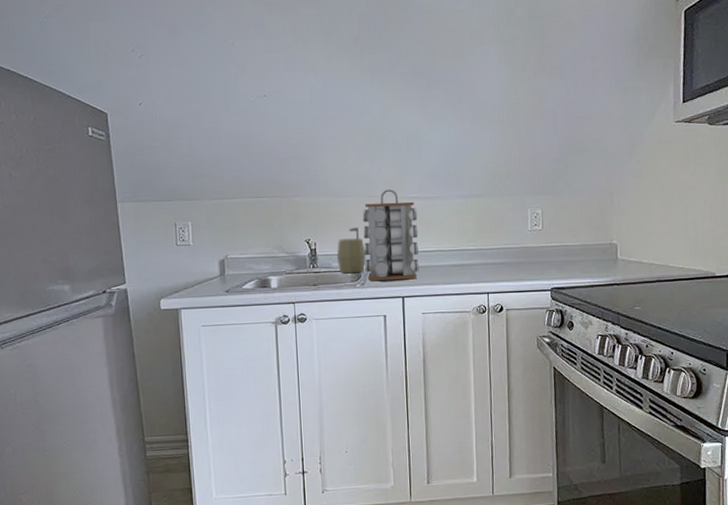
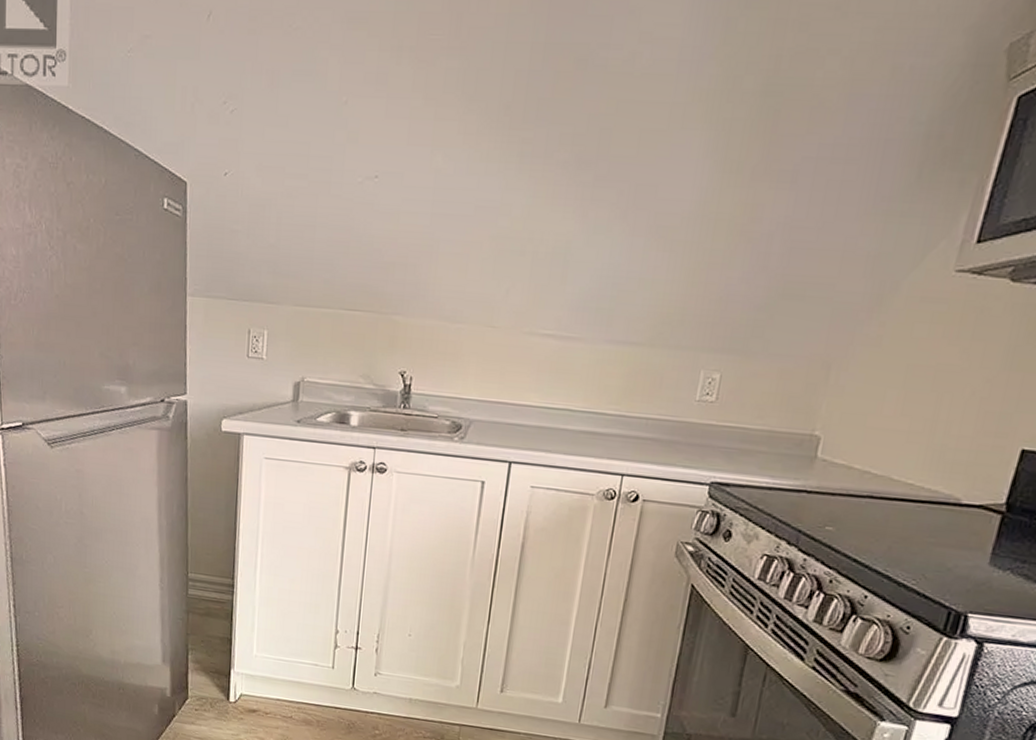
soap dispenser: present [336,227,366,274] -> none [435,364,473,423]
spice rack: present [362,188,419,282] -> none [468,318,549,442]

